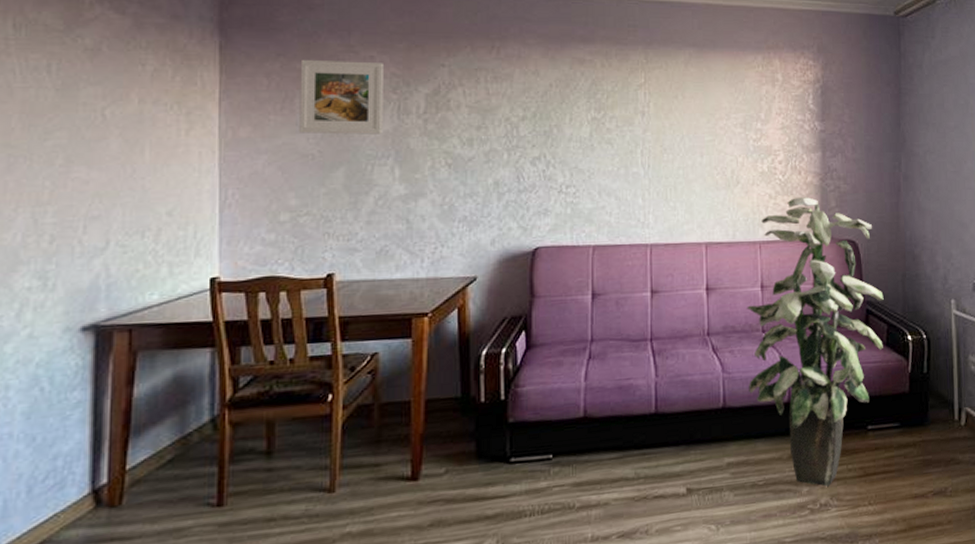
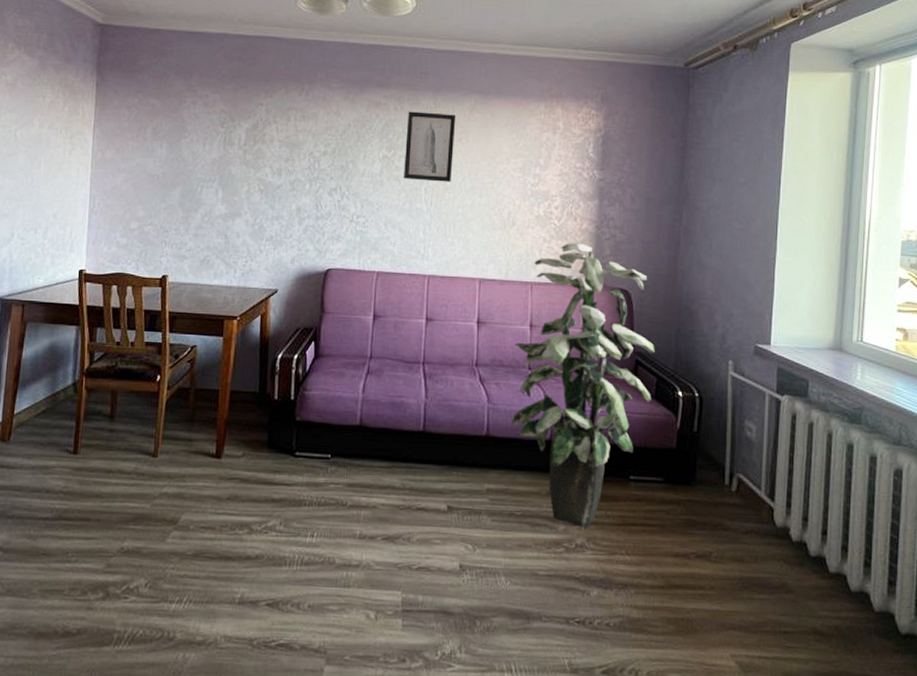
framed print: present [299,59,385,135] -> none [149,95,216,161]
wall art: none [616,68,670,143] -> present [404,111,456,182]

